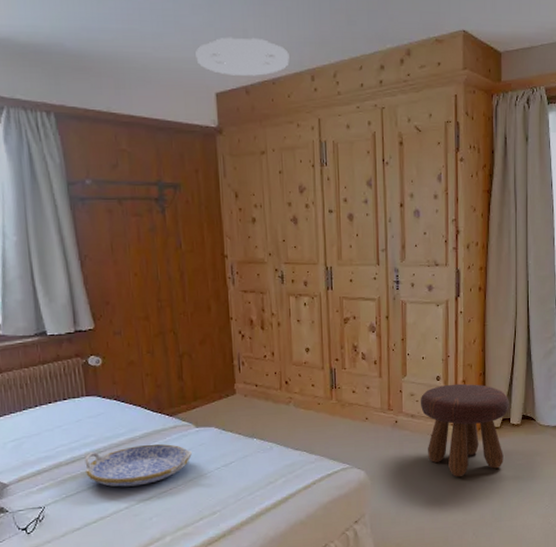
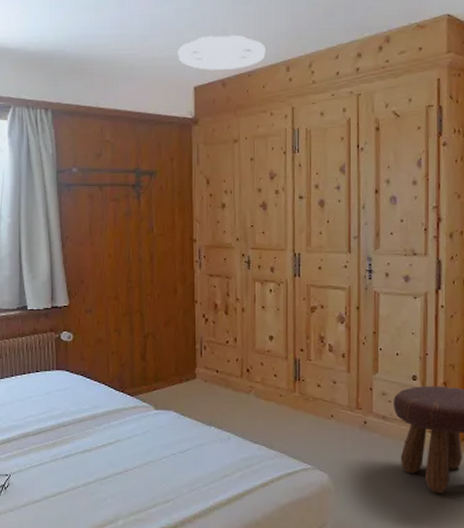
serving tray: present [85,443,192,487] -> none [50,422,149,464]

